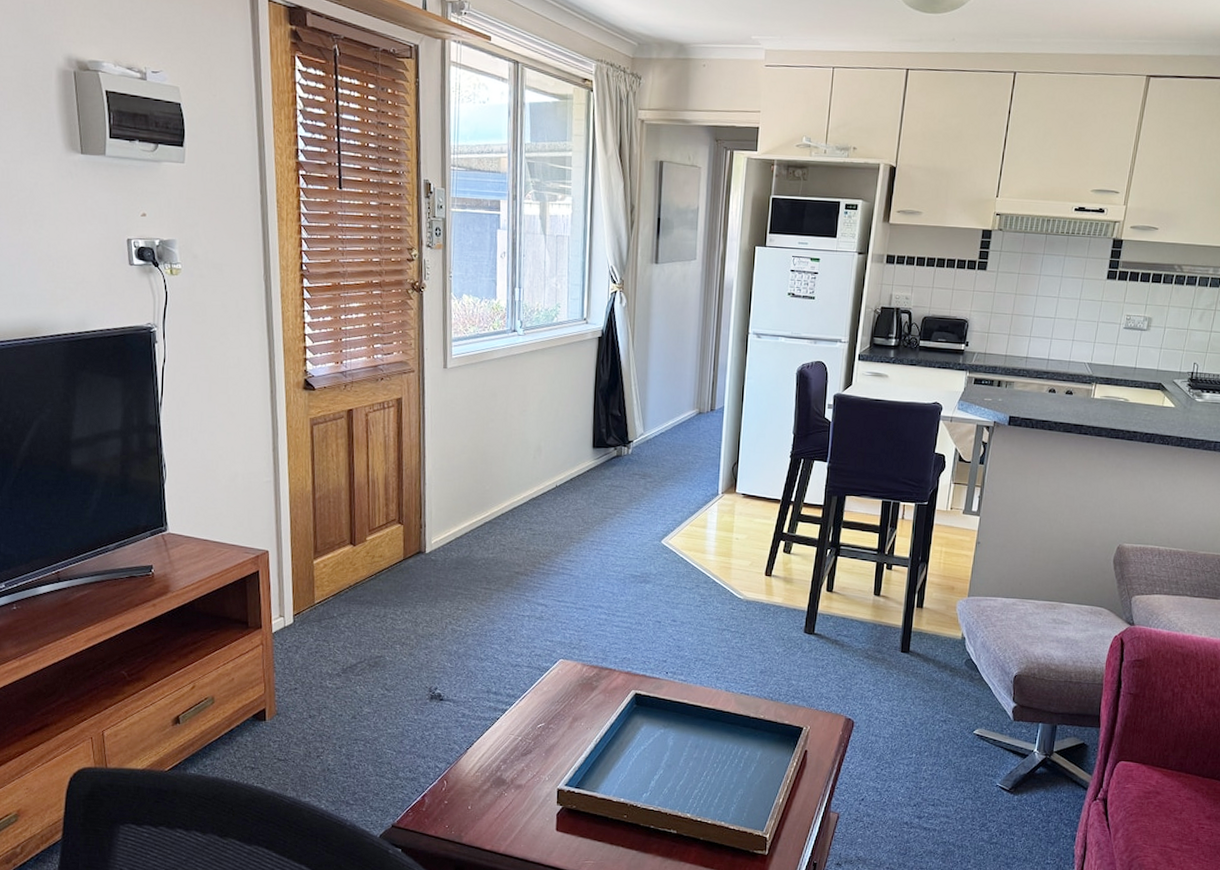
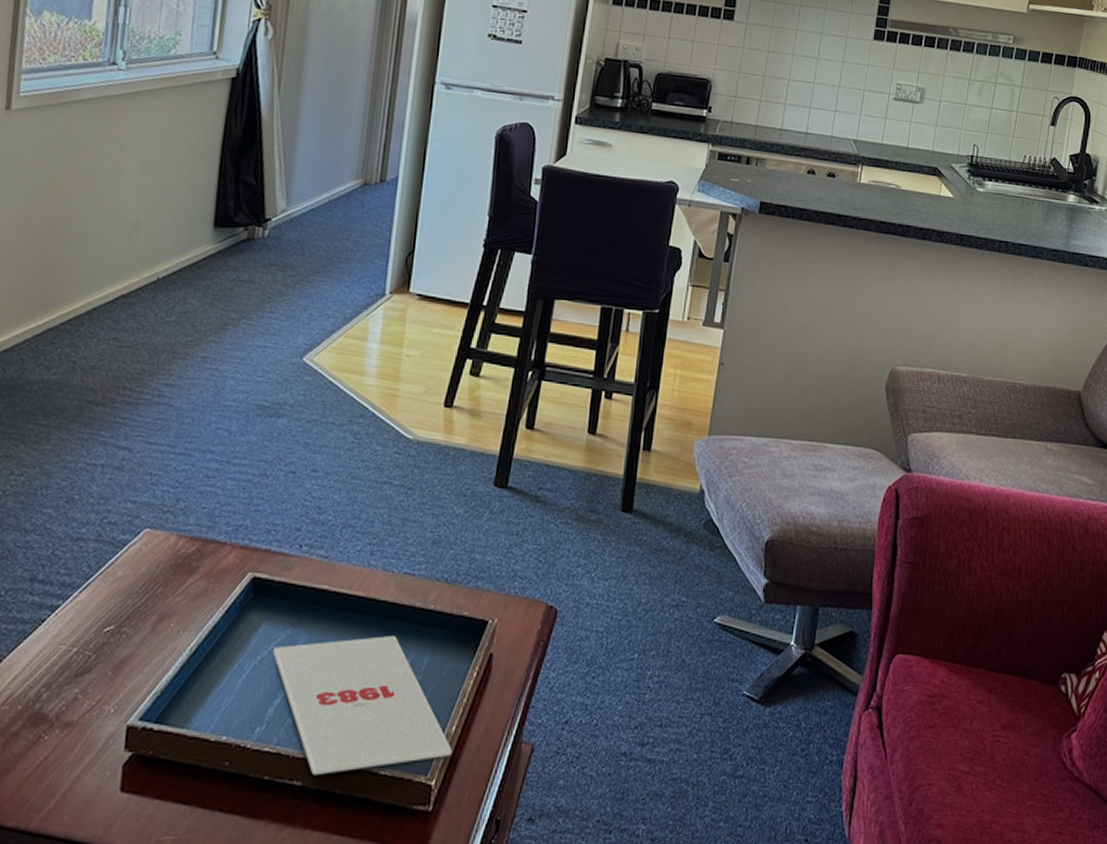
magazine: none [651,736,781,827] -> present [272,636,453,775]

